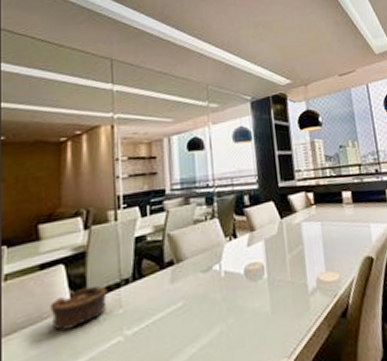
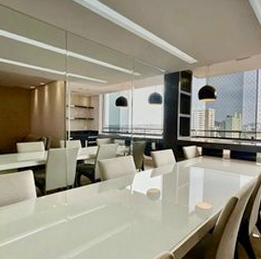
bowl: present [50,285,108,331] -> none [24,186,59,210]

